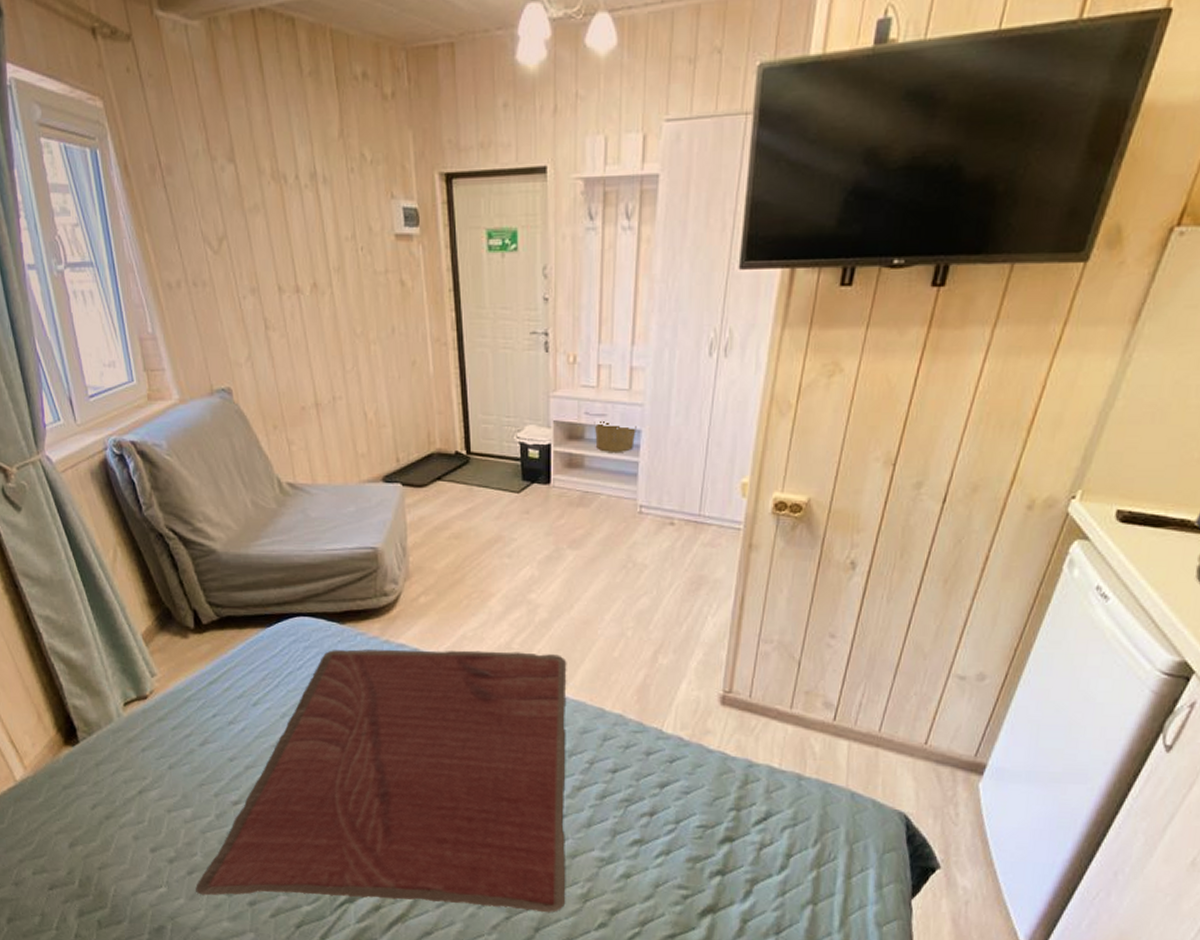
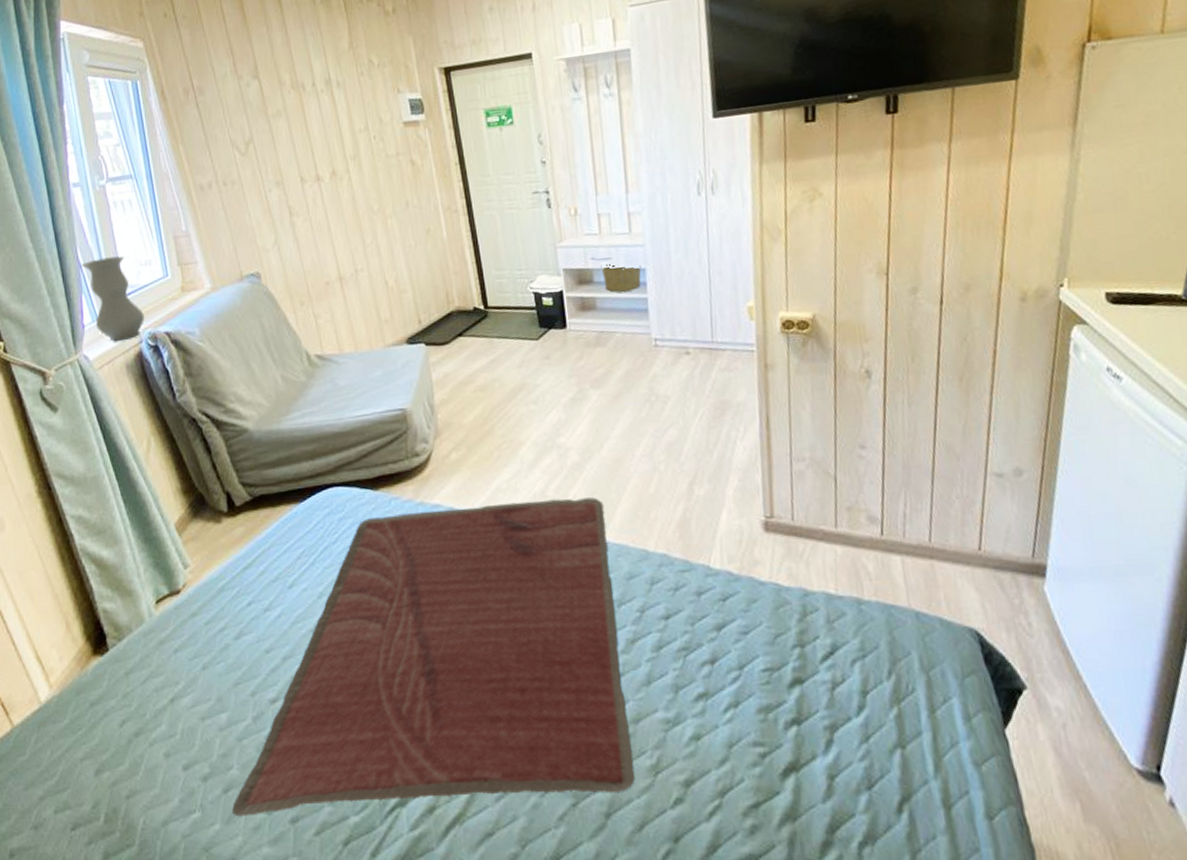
vase: none [40,353,109,445] -> present [81,256,144,341]

